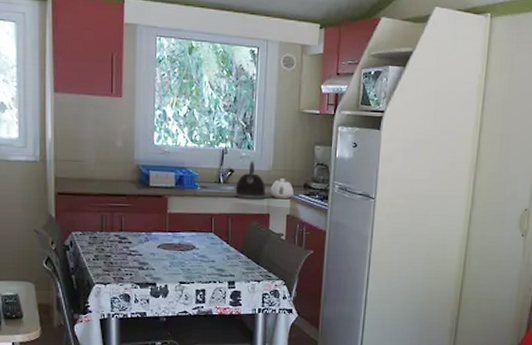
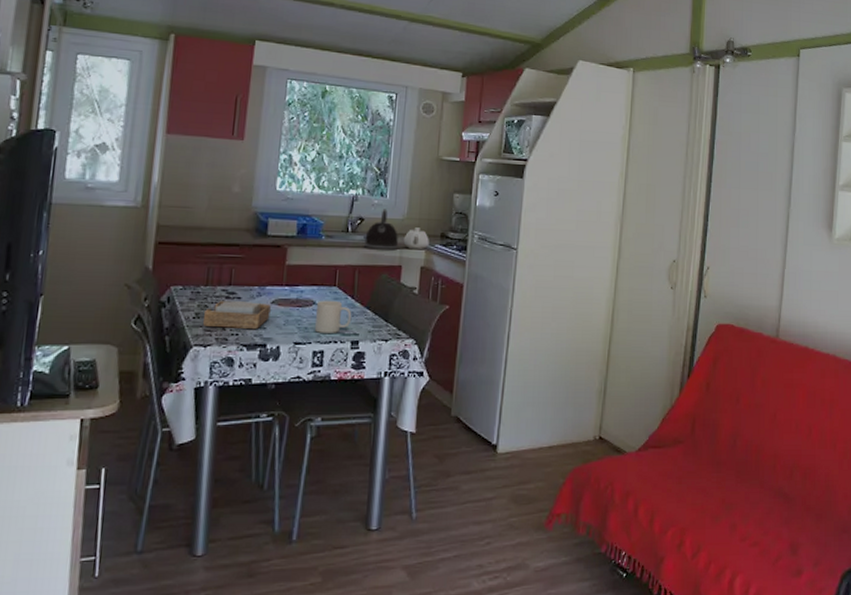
napkin holder: none [101,245,157,271] -> present [202,301,271,330]
mug: none [195,244,228,275] -> present [314,300,352,334]

